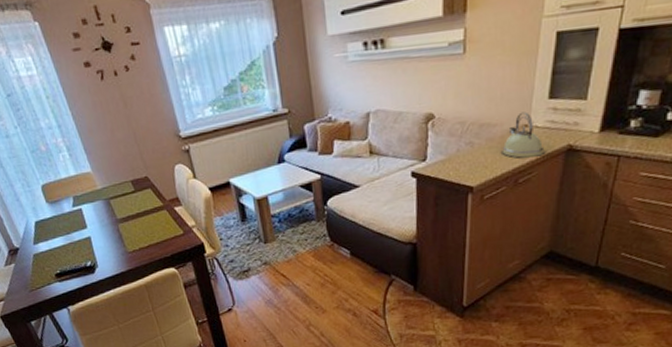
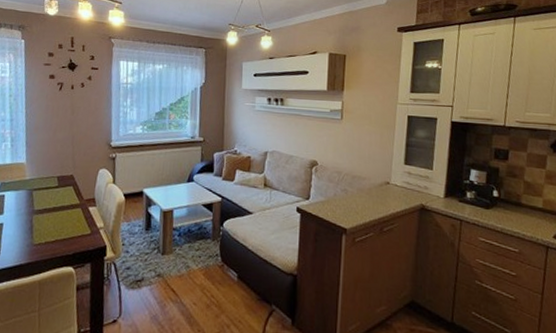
kettle: present [502,112,545,159] -> none [370,171,403,212]

